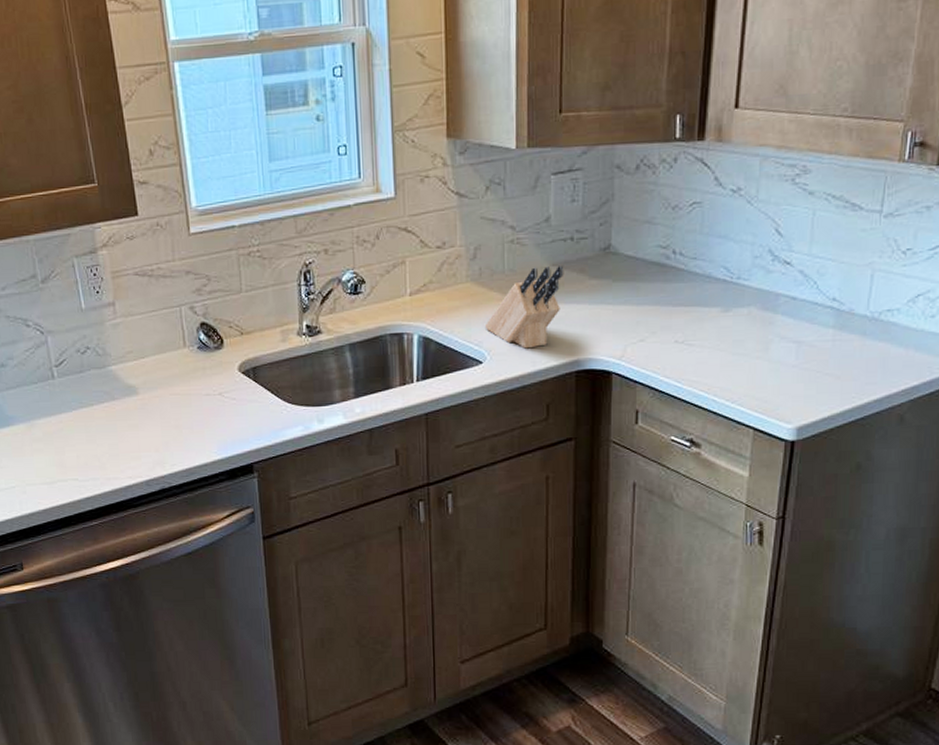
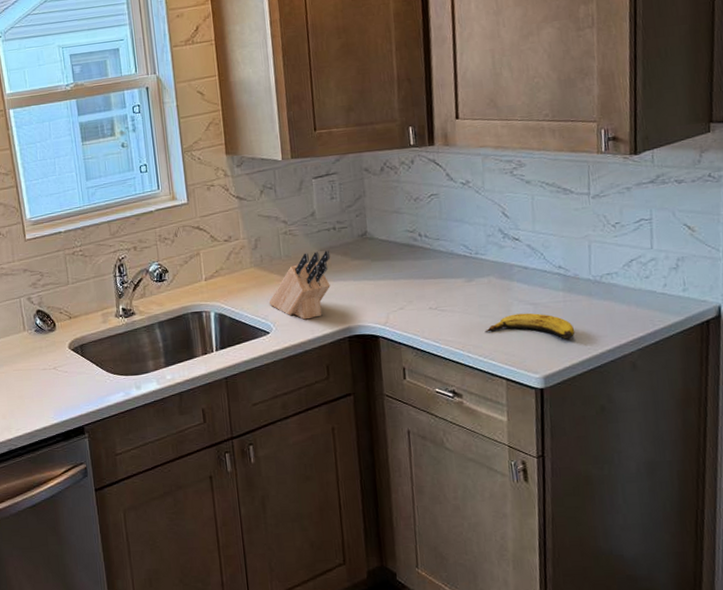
banana: none [736,352,841,385] -> present [485,313,575,339]

